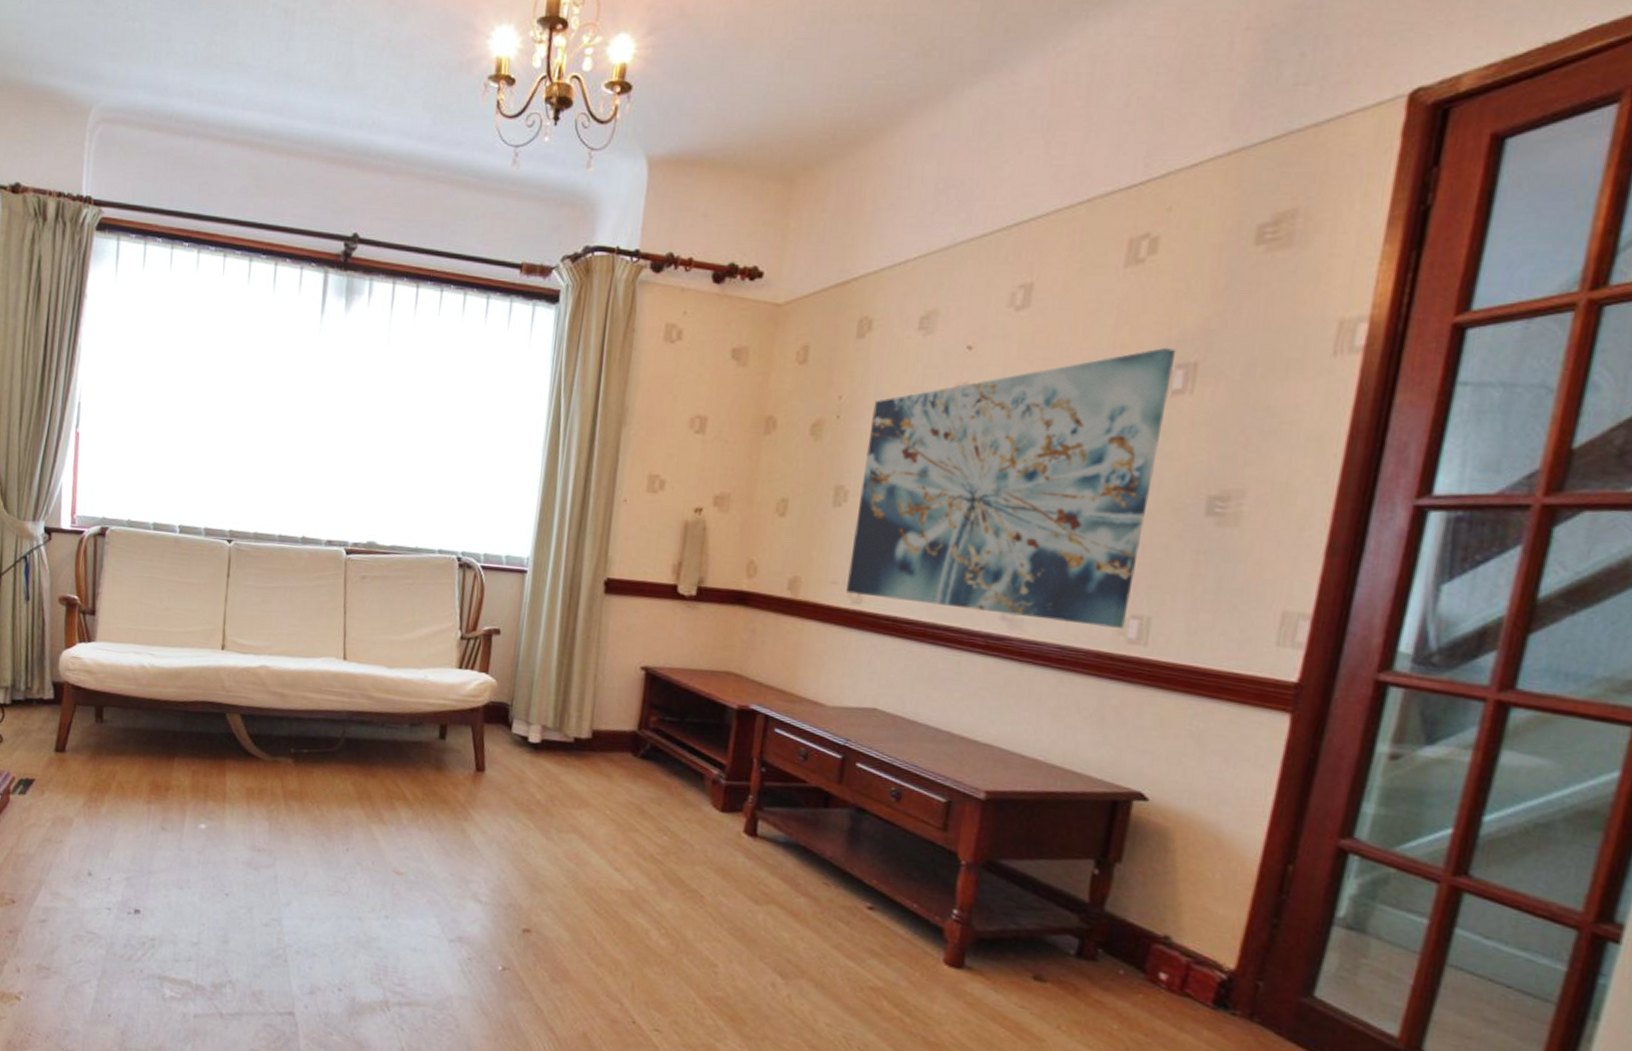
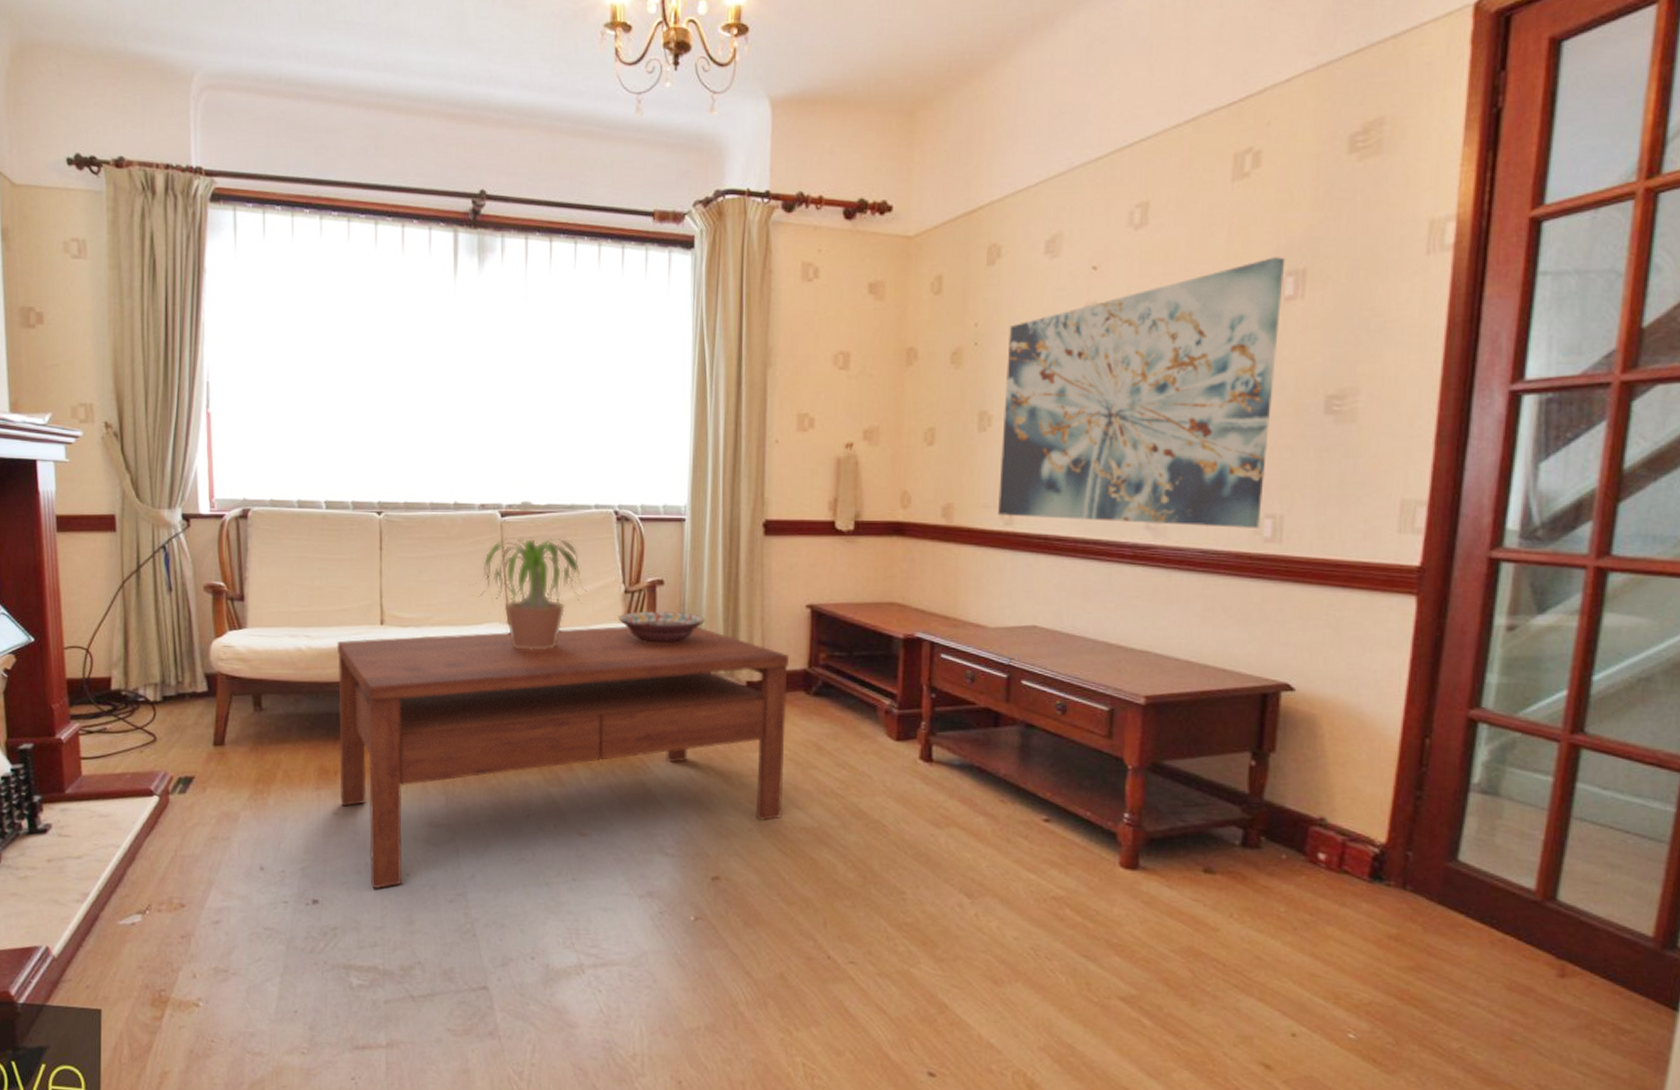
coffee table: none [169,661,619,906] -> present [337,625,789,889]
potted plant: none [309,574,424,689] -> present [468,537,587,651]
decorative bowl: none [452,658,538,693] -> present [618,610,705,644]

